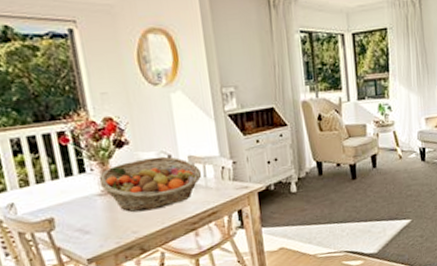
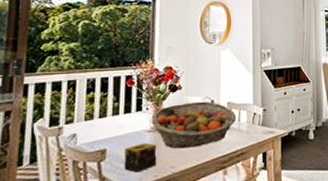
candle: none [75,208,116,241] -> present [124,142,157,173]

